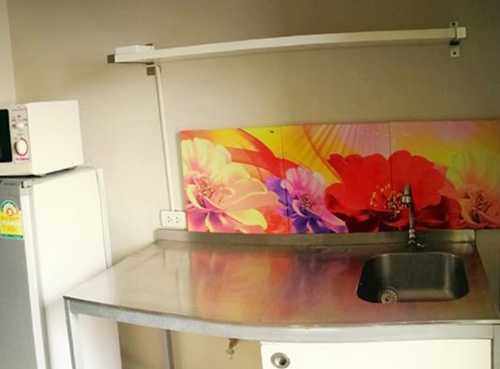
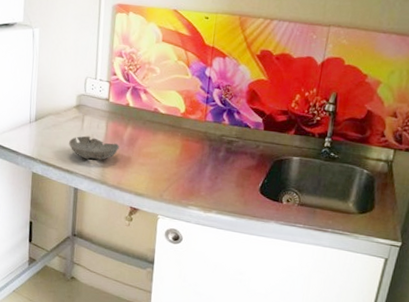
bowl: none [153,271,207,297] -> present [69,135,119,160]

